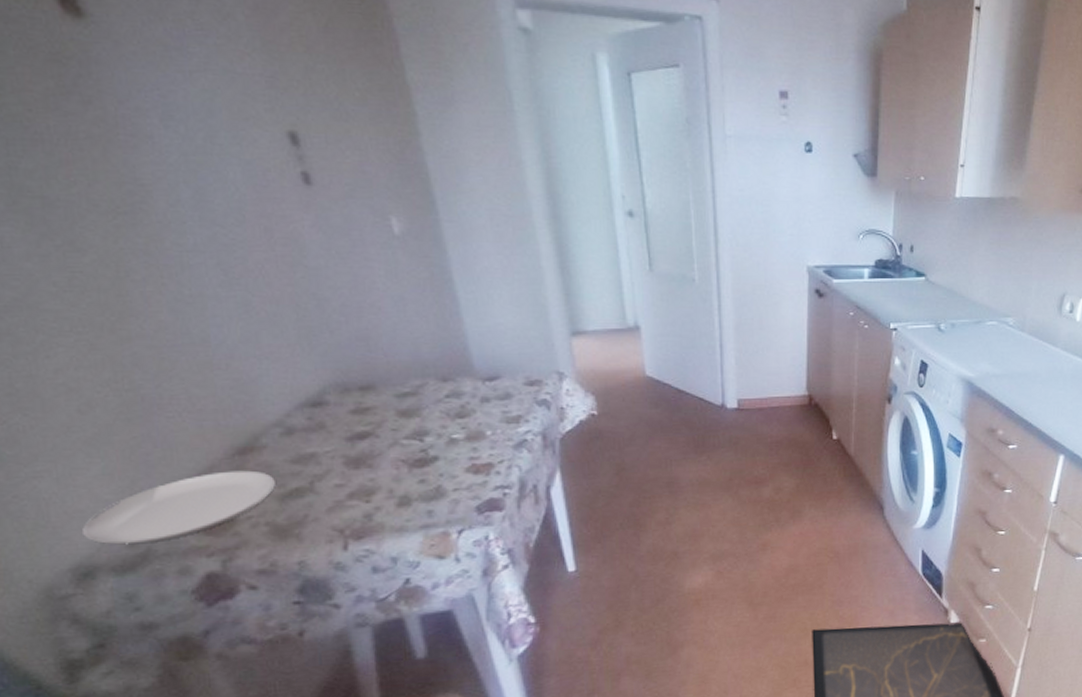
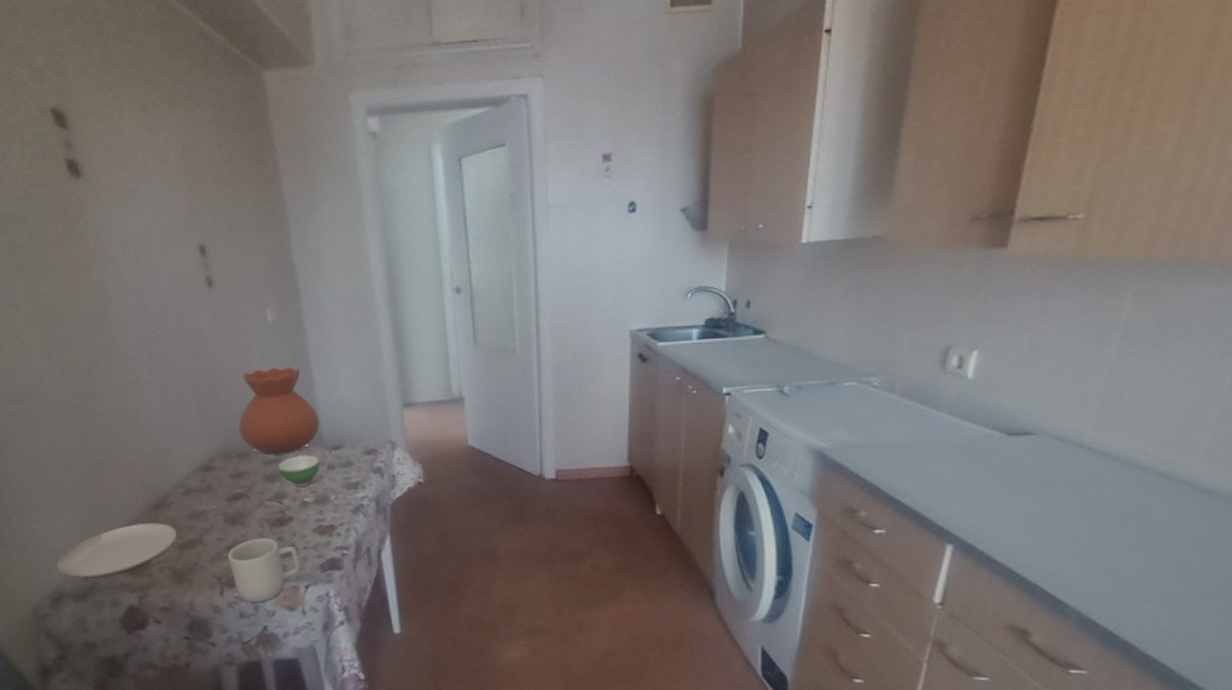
mug: none [350,481,451,555] -> present [227,538,301,603]
money bag: none [358,286,469,387] -> present [238,366,320,455]
bowl: none [414,386,473,423] -> present [277,454,321,488]

